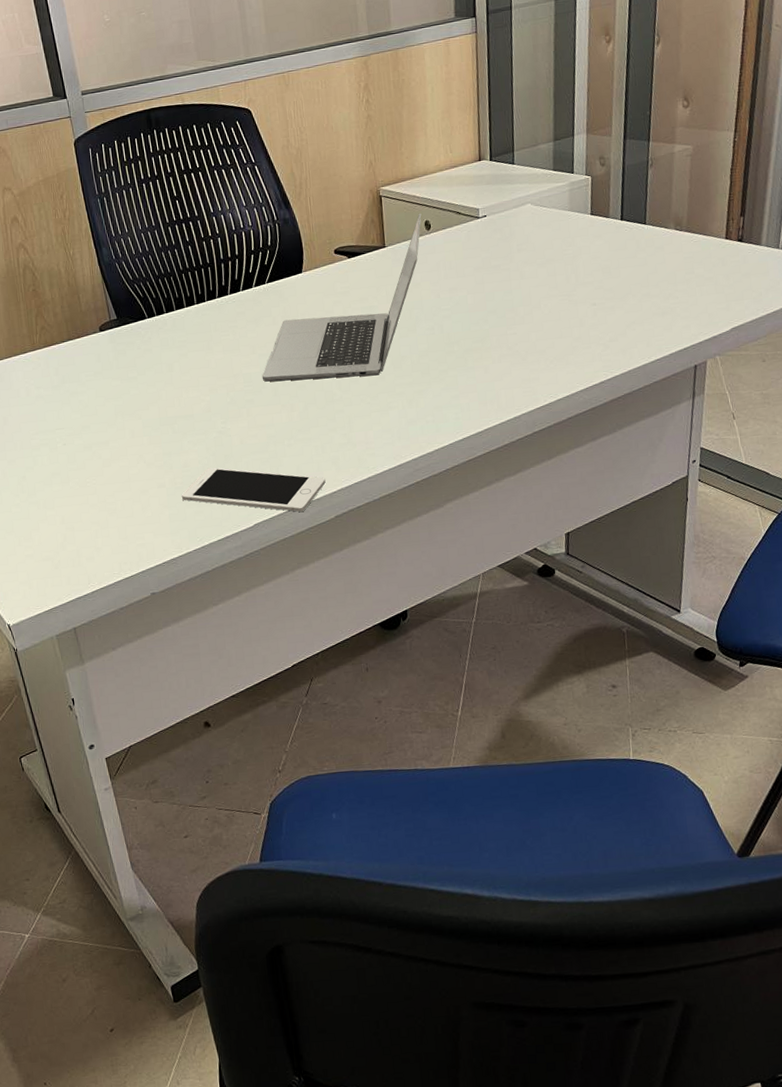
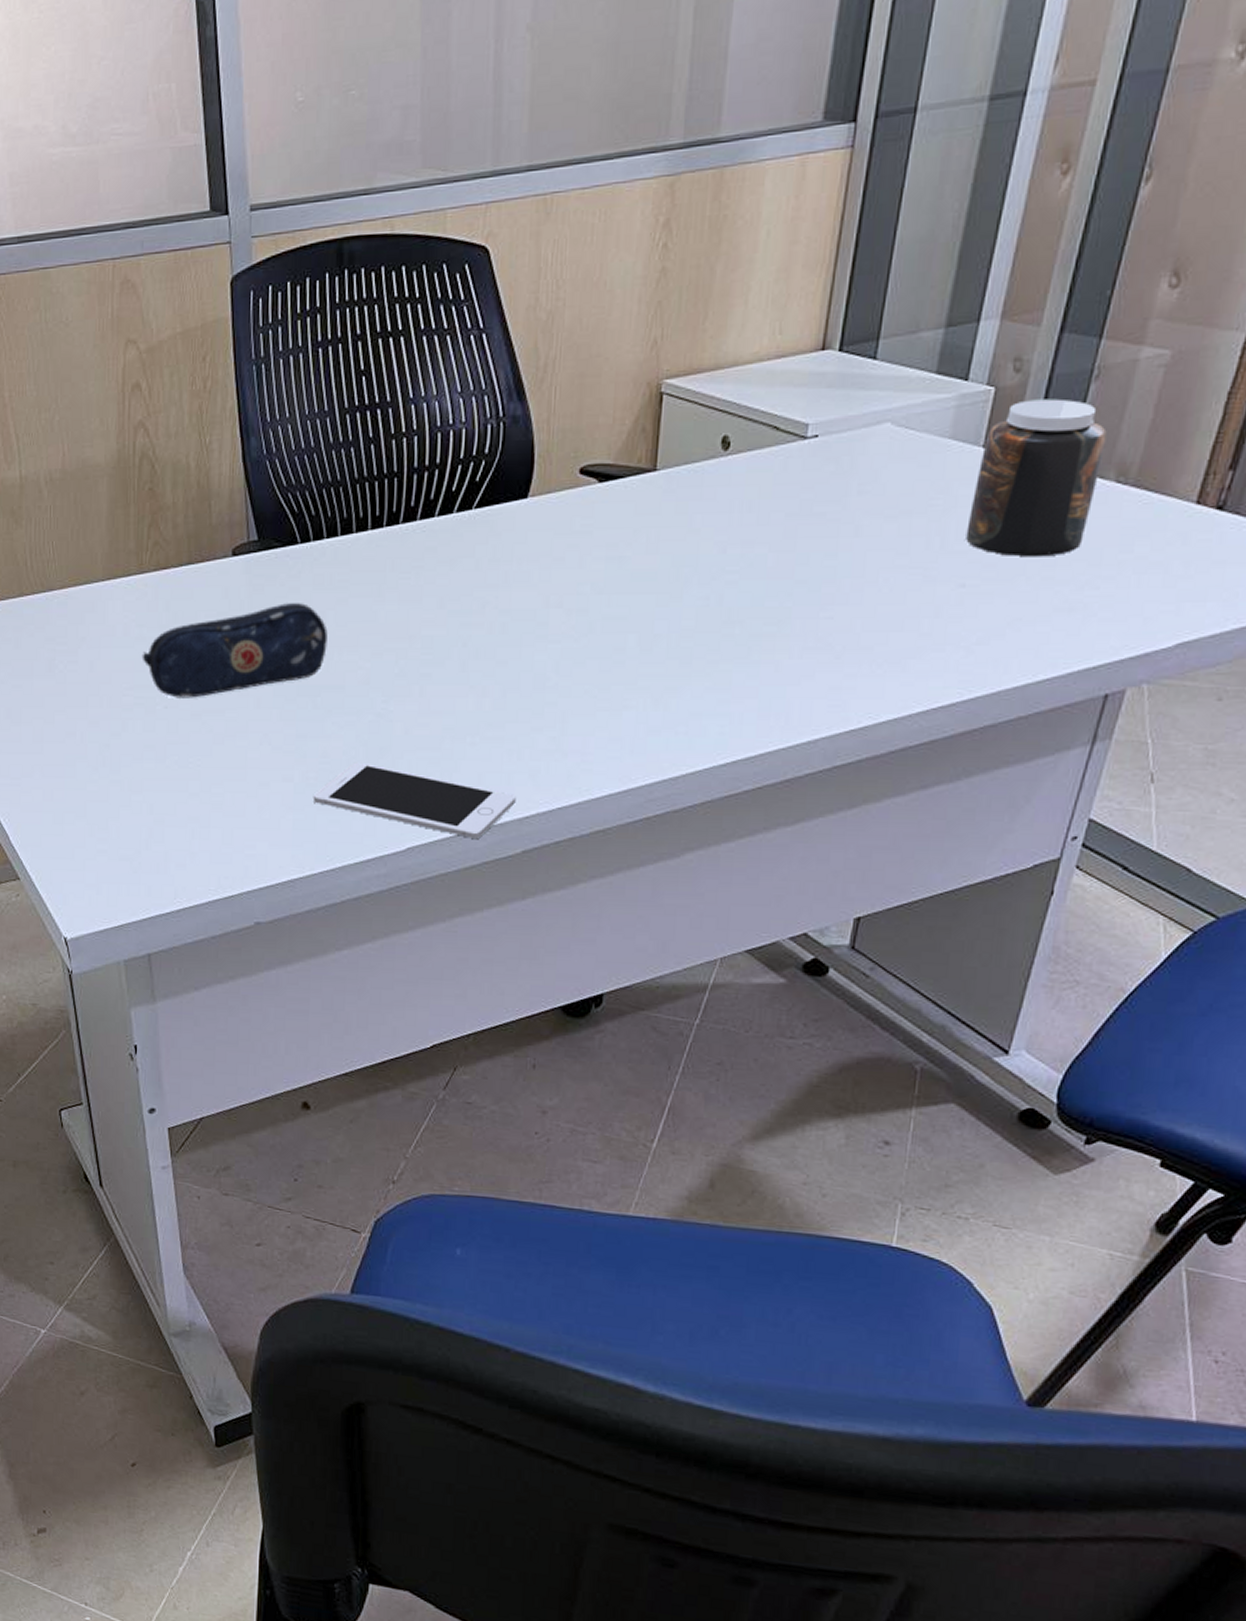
pencil case: none [42,360,177,437] -> present [142,603,328,698]
laptop: present [261,213,422,382] -> none [447,423,719,658]
jar: none [590,180,665,282] -> present [966,398,1107,557]

